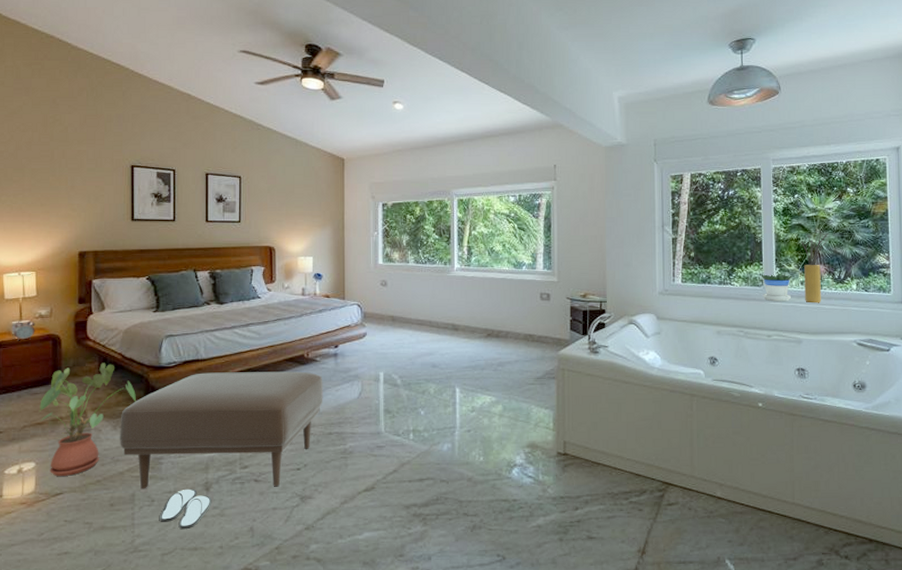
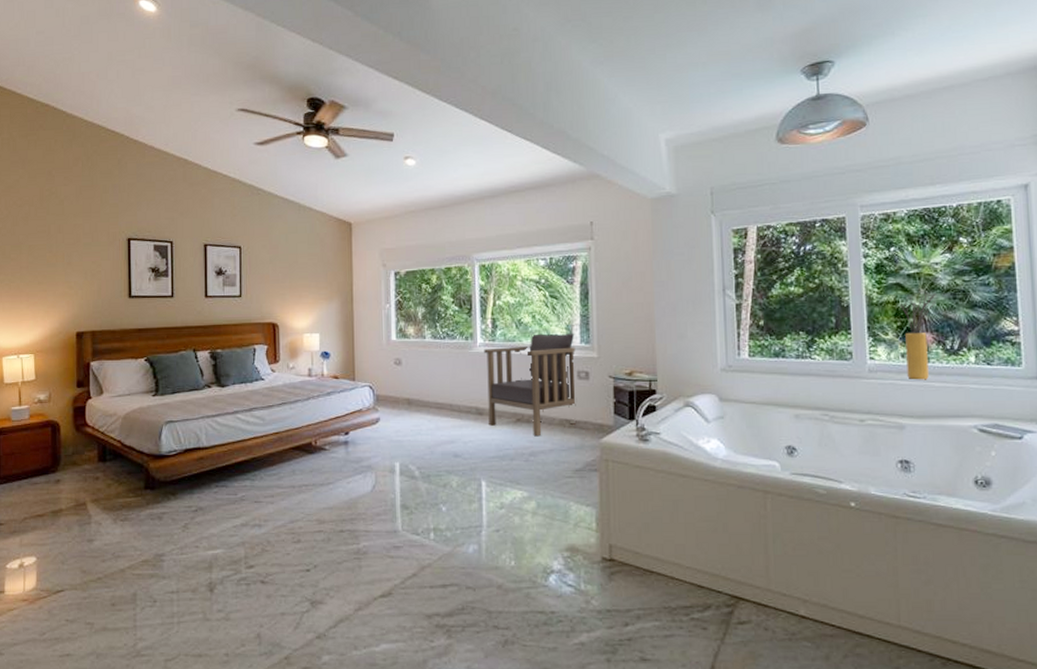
alarm clock: present [13,318,35,341] -> none [13,403,34,428]
house plant: present [38,363,136,476] -> none [39,451,136,572]
ottoman: present [120,371,323,489] -> none [120,461,334,590]
slippers: present [160,490,211,529] -> none [162,590,216,633]
armchair: none [460,259,540,349] -> present [484,332,577,437]
flowerpot: present [761,274,793,302] -> none [849,345,890,379]

